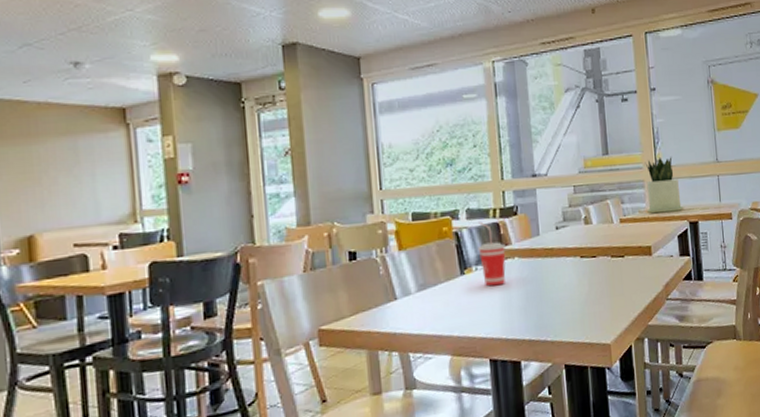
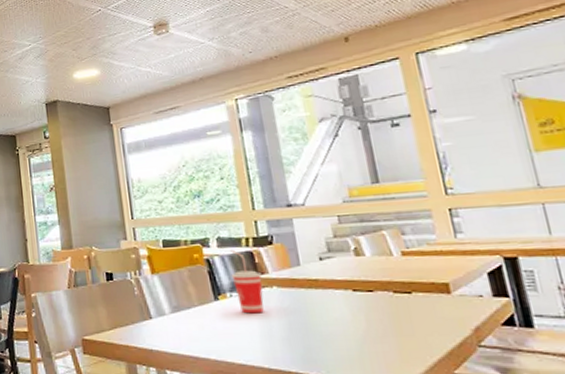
planter: present [645,157,684,214] -> none [430,183,494,247]

